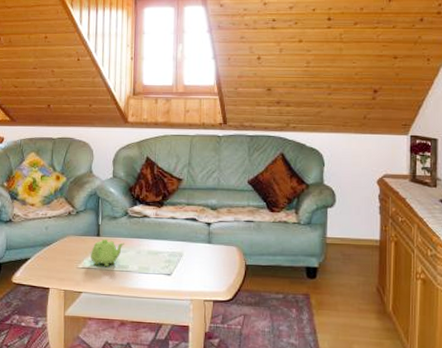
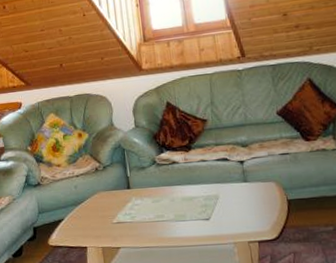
teapot: present [91,238,124,266] -> none [123,190,157,219]

